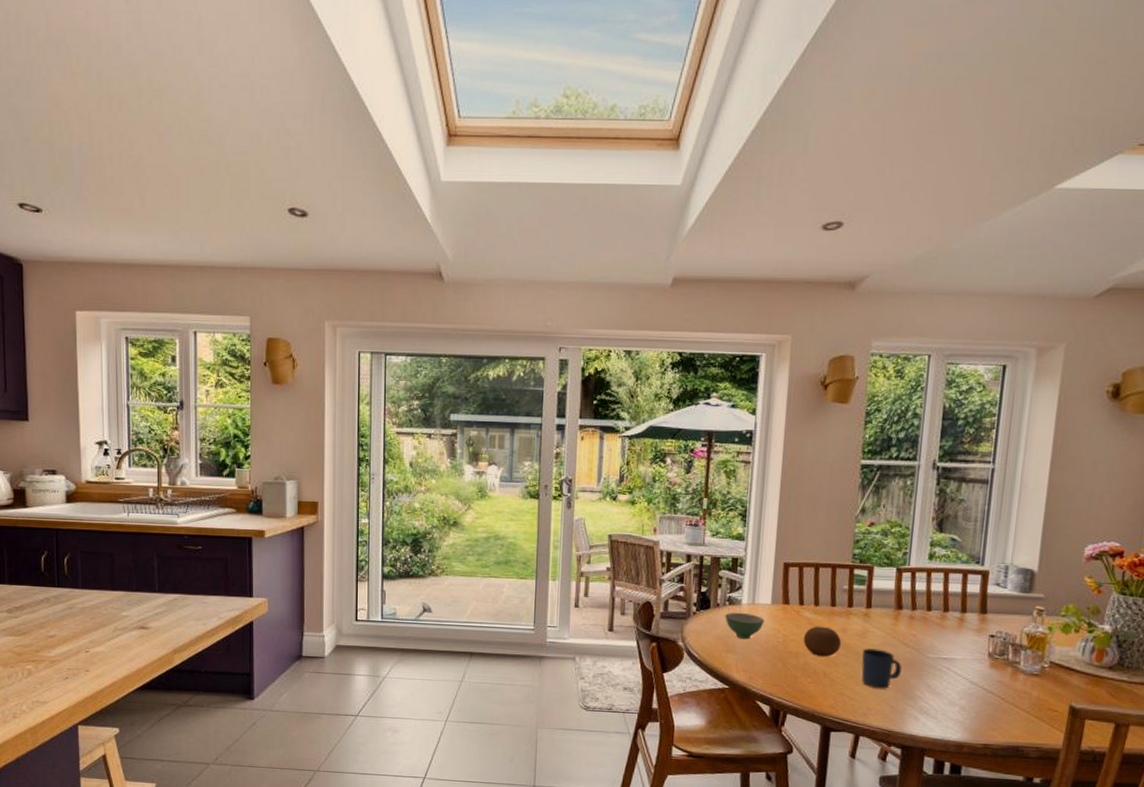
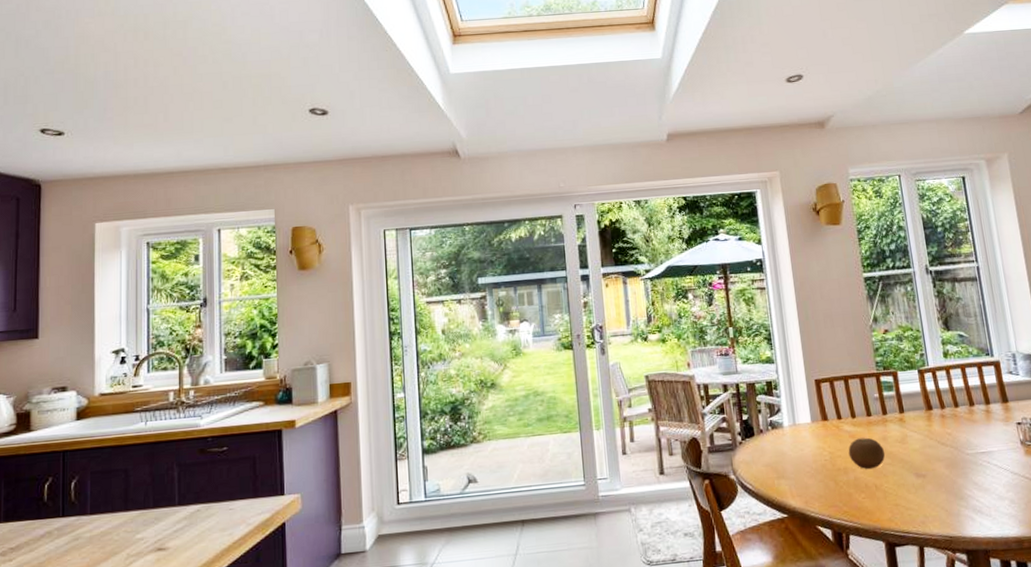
bowl: present [725,612,765,640] -> none [770,435,809,463]
mug: present [861,648,902,689] -> none [906,452,947,494]

